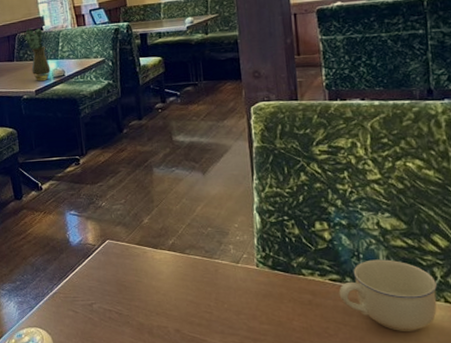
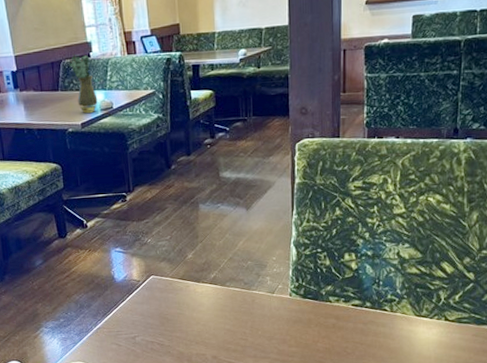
cup: present [338,259,438,331] -> none [359,285,440,347]

